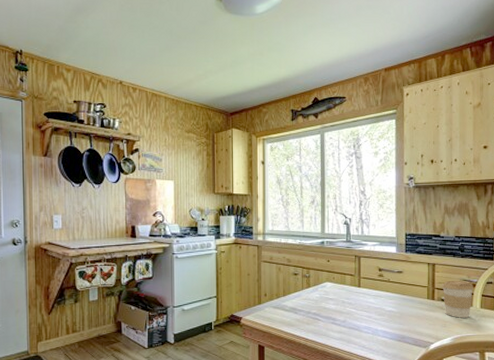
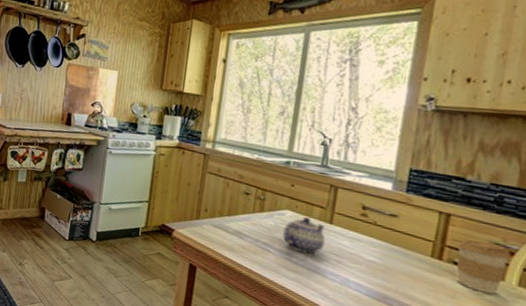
teapot: none [327,286,357,316] -> present [283,217,326,255]

